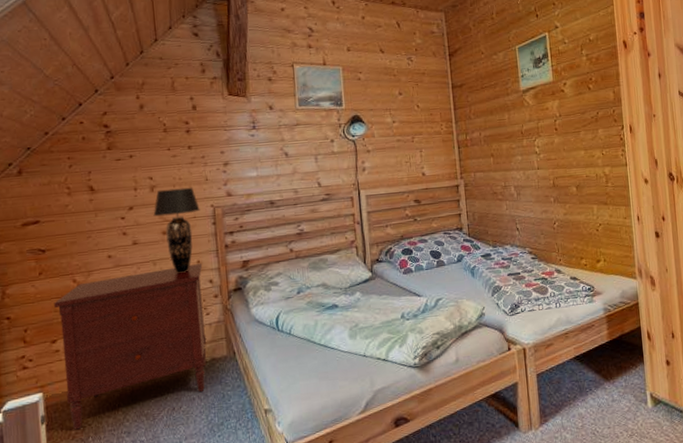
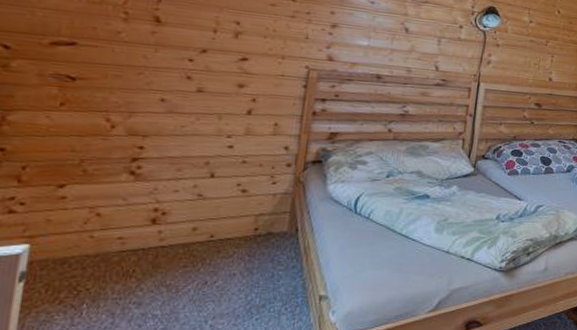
dresser: present [54,263,207,430] -> none [62,124,281,293]
table lamp: present [153,187,200,273] -> none [231,37,292,134]

